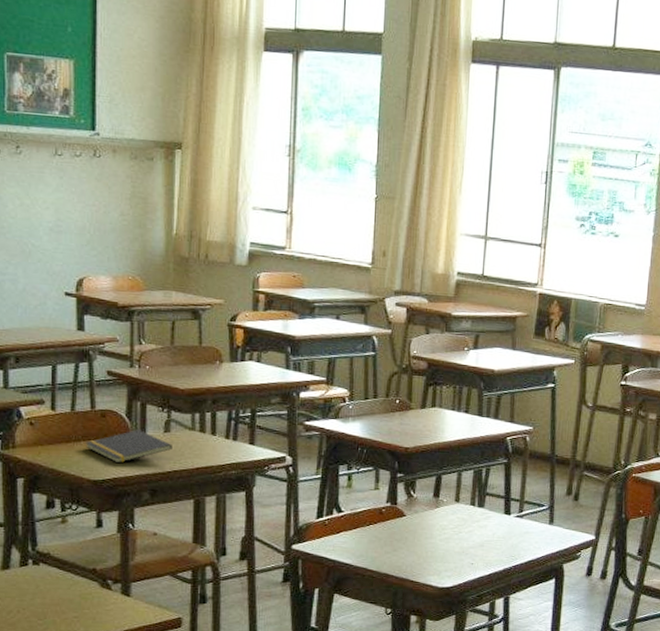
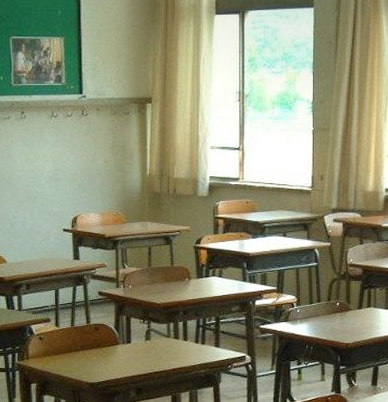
notepad: present [86,430,172,464] -> none [83,339,153,368]

